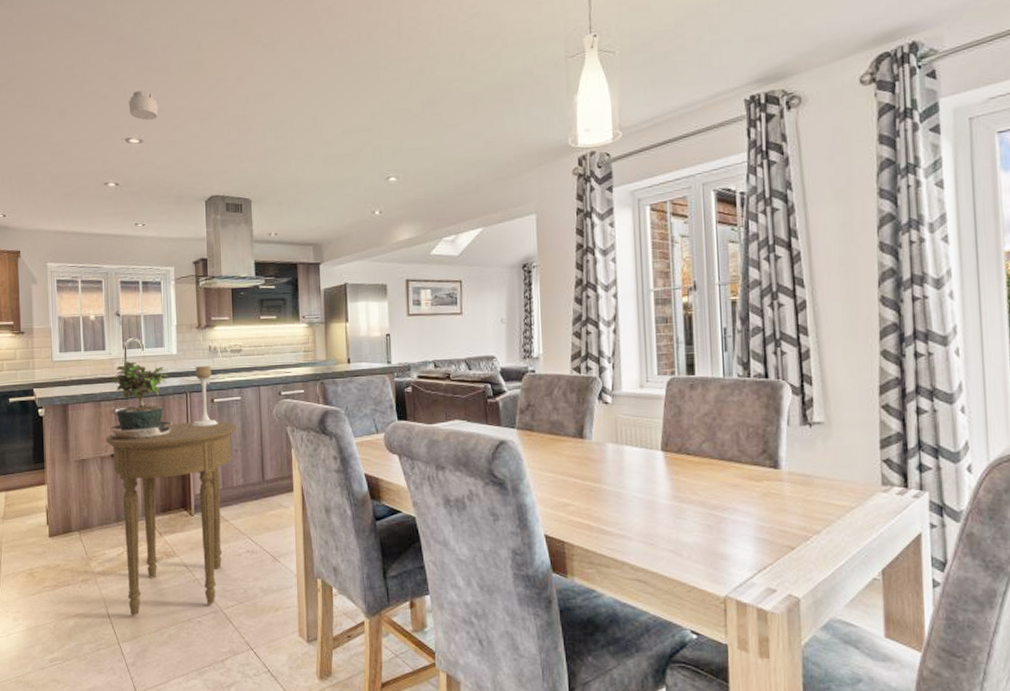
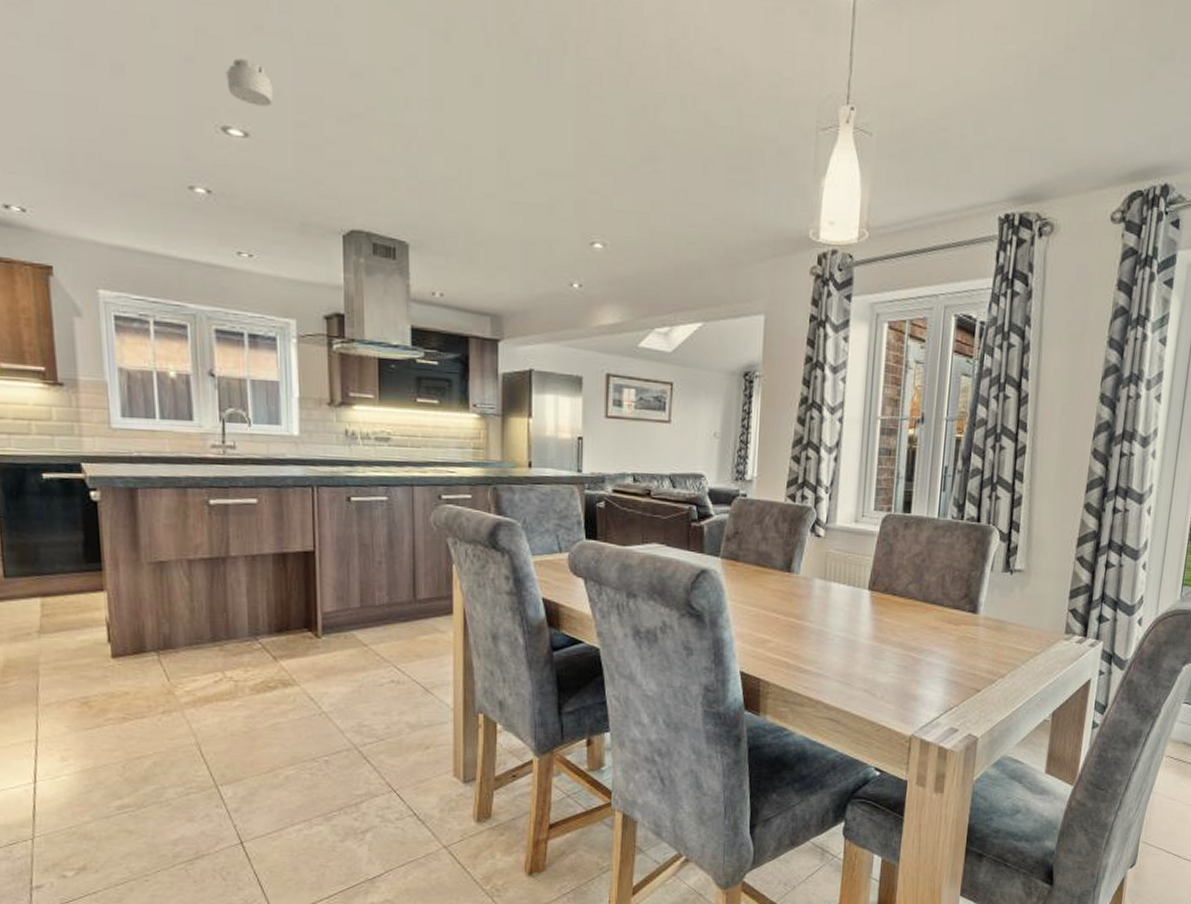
side table: present [106,422,237,616] -> none [195,523,381,754]
potted plant: present [109,360,172,439] -> none [200,436,292,540]
candle holder: present [193,365,218,426] -> none [321,453,356,530]

